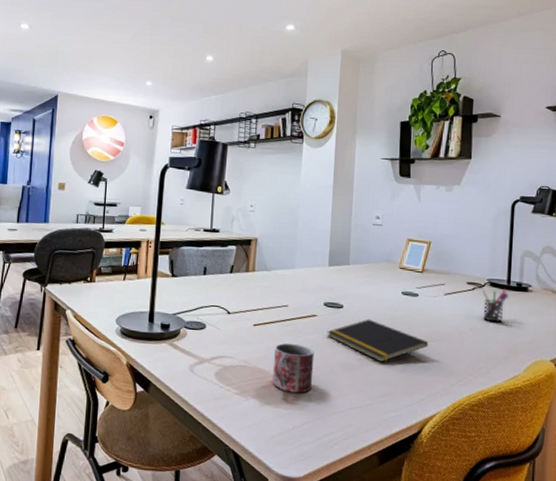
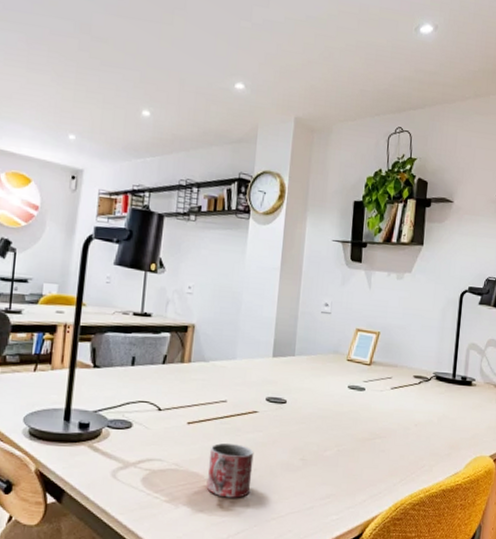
notepad: present [327,319,429,362] -> none [268,415,374,462]
pen holder: present [481,288,508,324] -> none [427,382,453,419]

